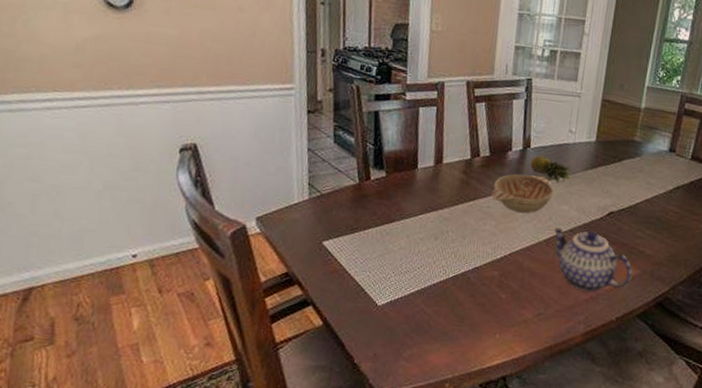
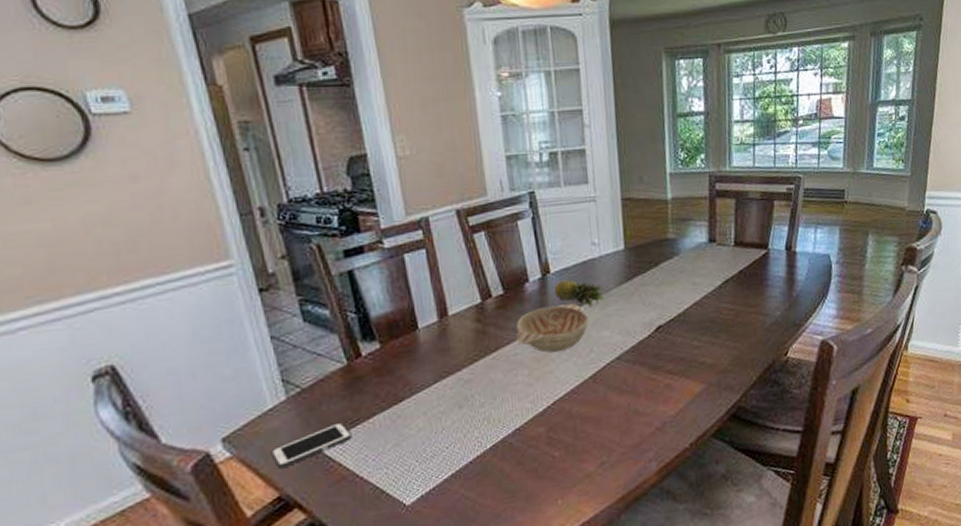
cell phone: none [288,226,350,252] -> present [271,422,352,469]
teapot: present [553,227,633,292] -> none [597,351,697,424]

